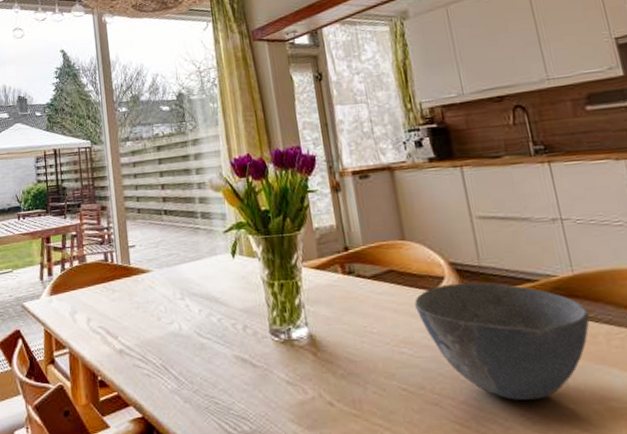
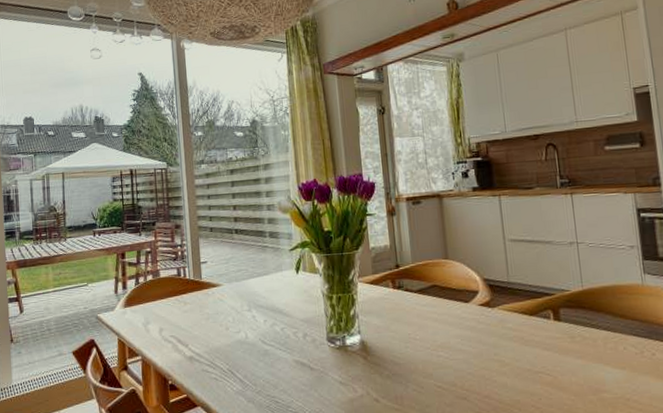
bowl: present [414,282,590,400] -> none [453,295,592,394]

